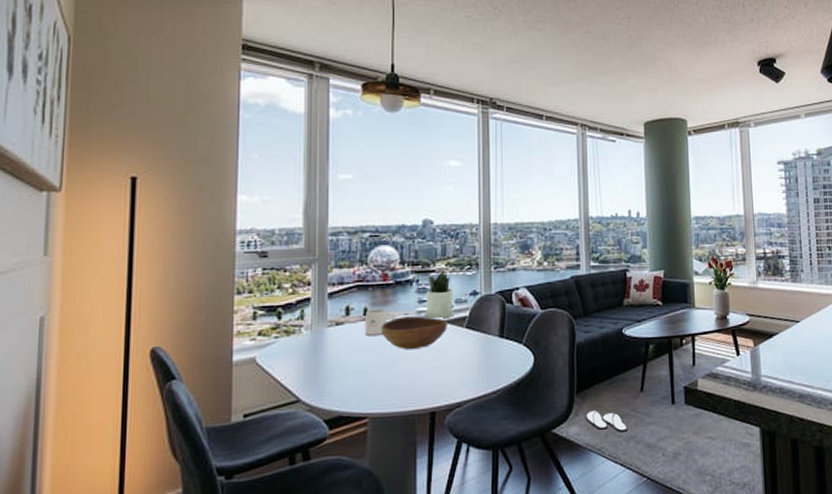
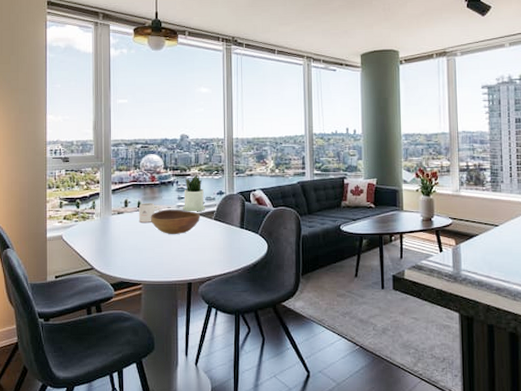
slippers: present [585,411,629,432] -> none [308,290,345,309]

